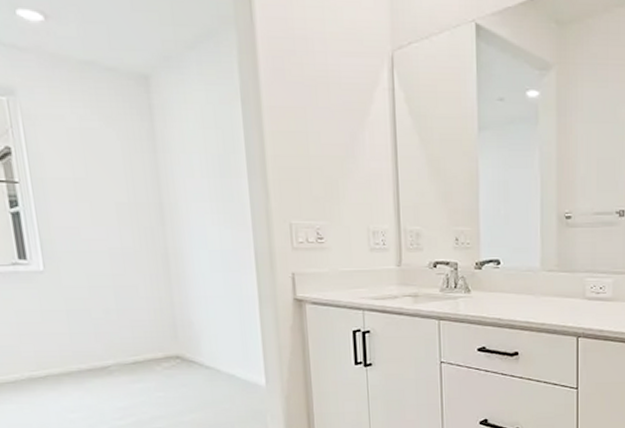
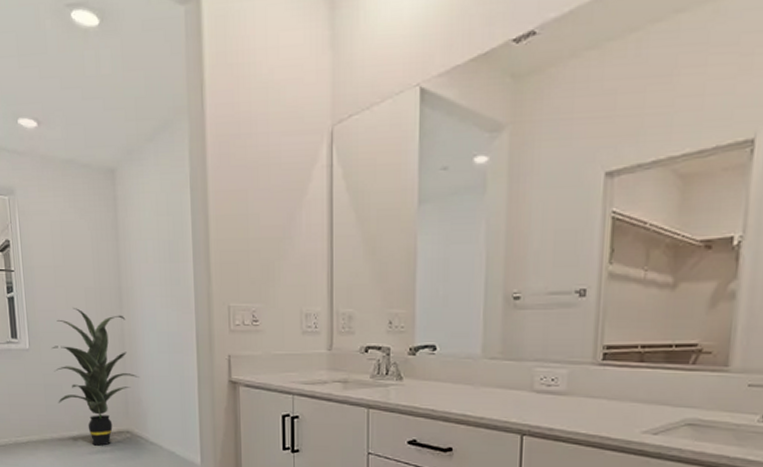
indoor plant: none [74,225,189,374] -> present [51,308,139,446]

